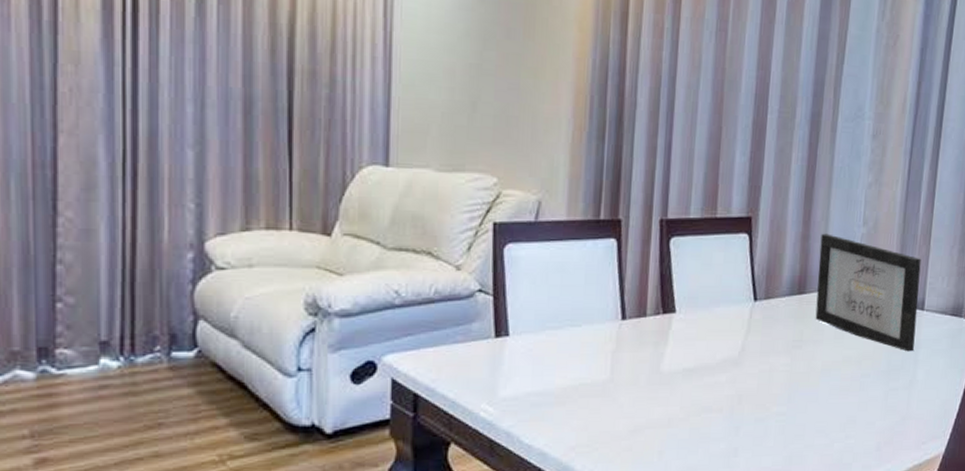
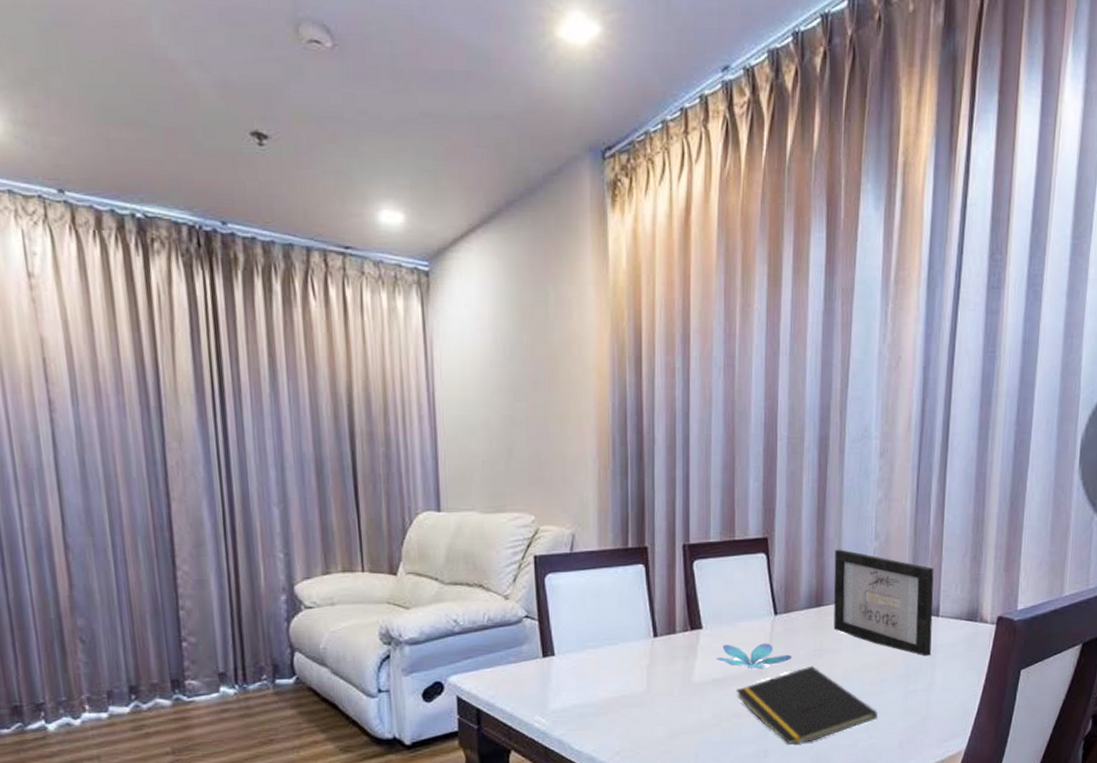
flower: none [688,331,771,358] -> present [716,643,793,669]
notepad: none [708,357,856,442] -> present [736,665,877,744]

